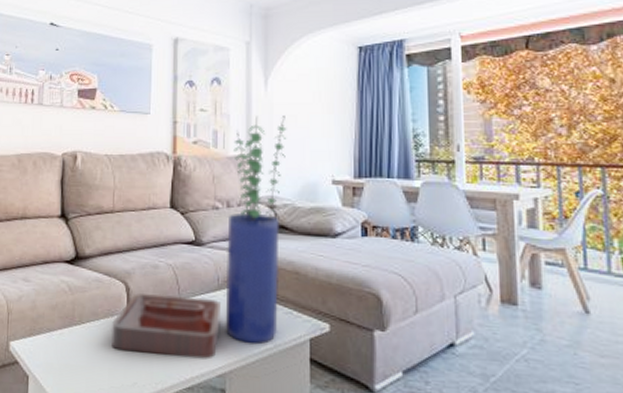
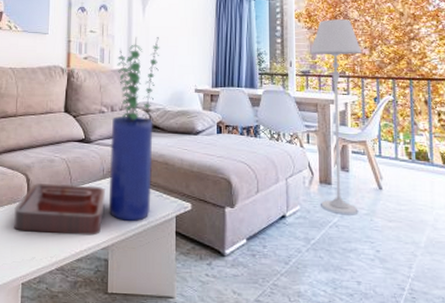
floor lamp: none [484,89,556,348] -> present [310,19,362,217]

